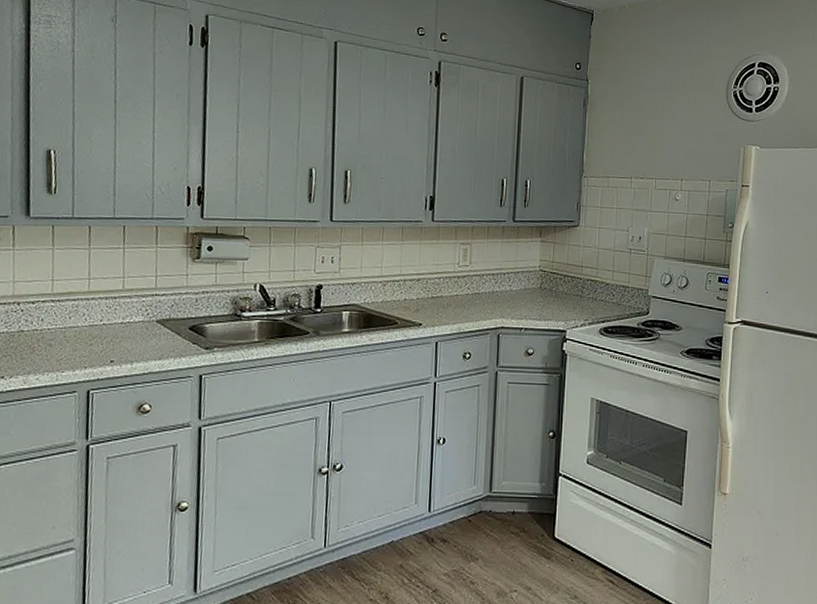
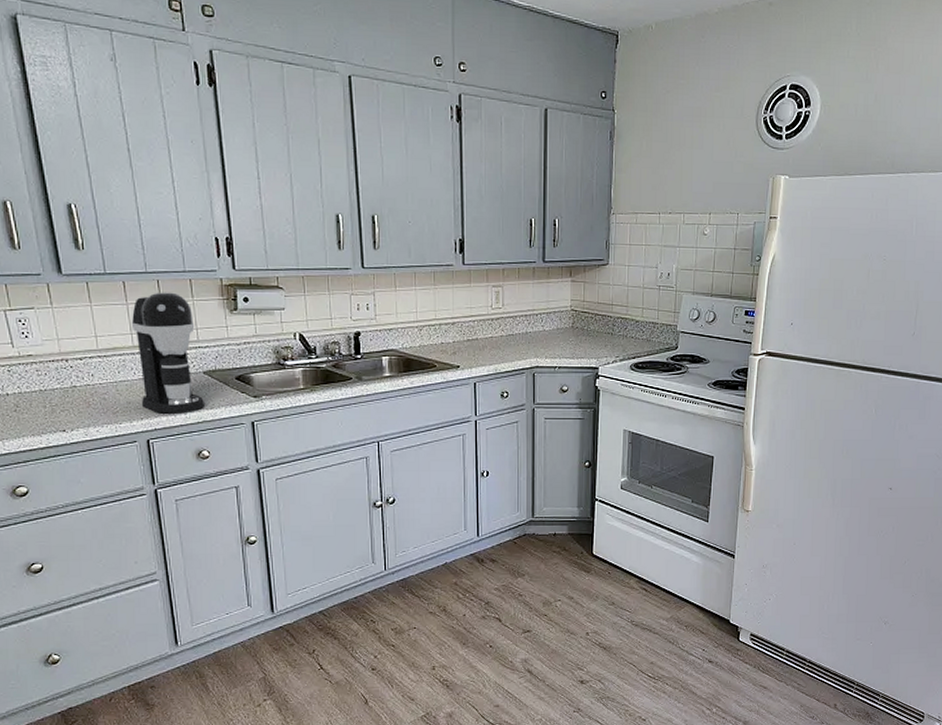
coffee maker: none [88,238,155,364] -> present [131,292,204,414]

